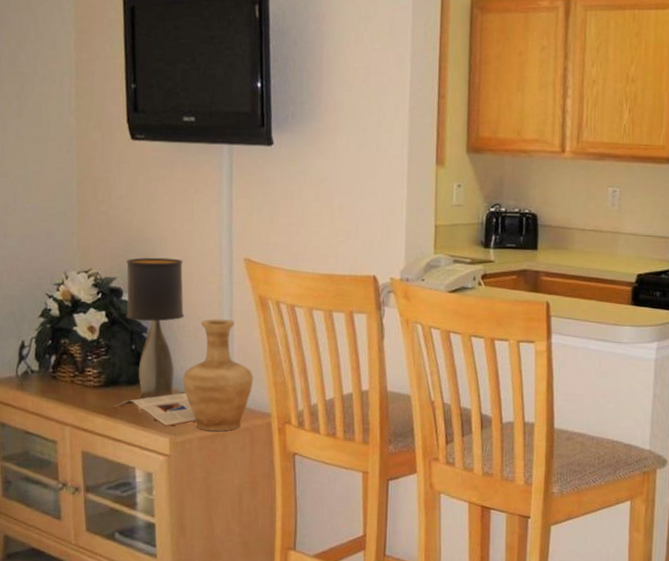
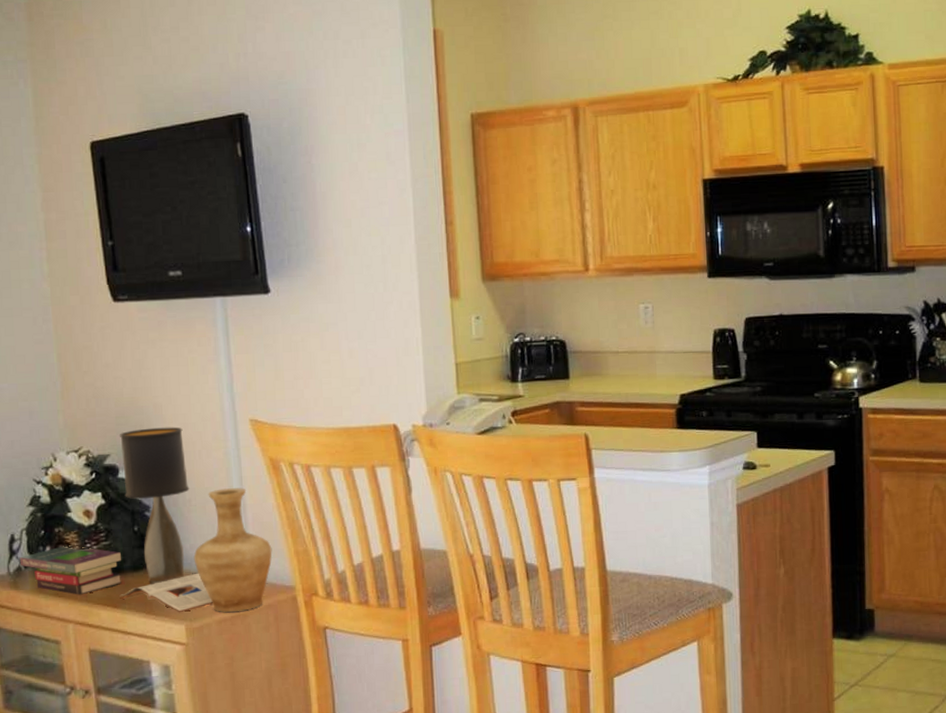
books: none [27,356,118,402] -> present [19,545,121,595]

